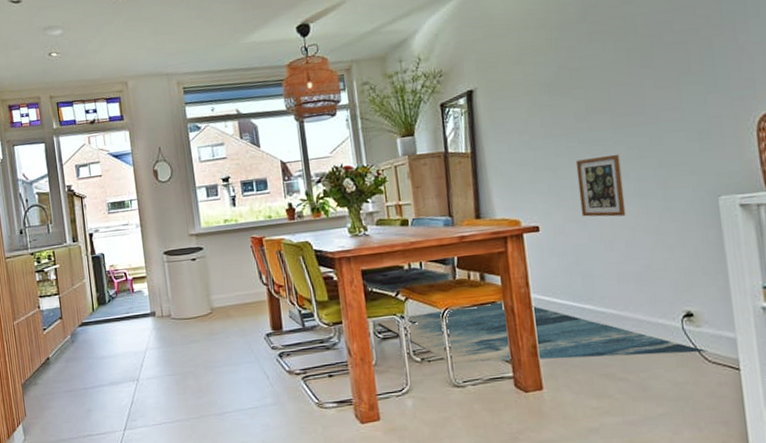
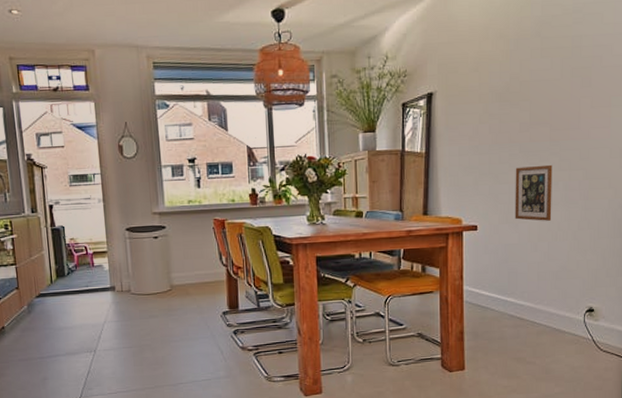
rug: present [377,302,708,364] -> none [326,292,601,345]

